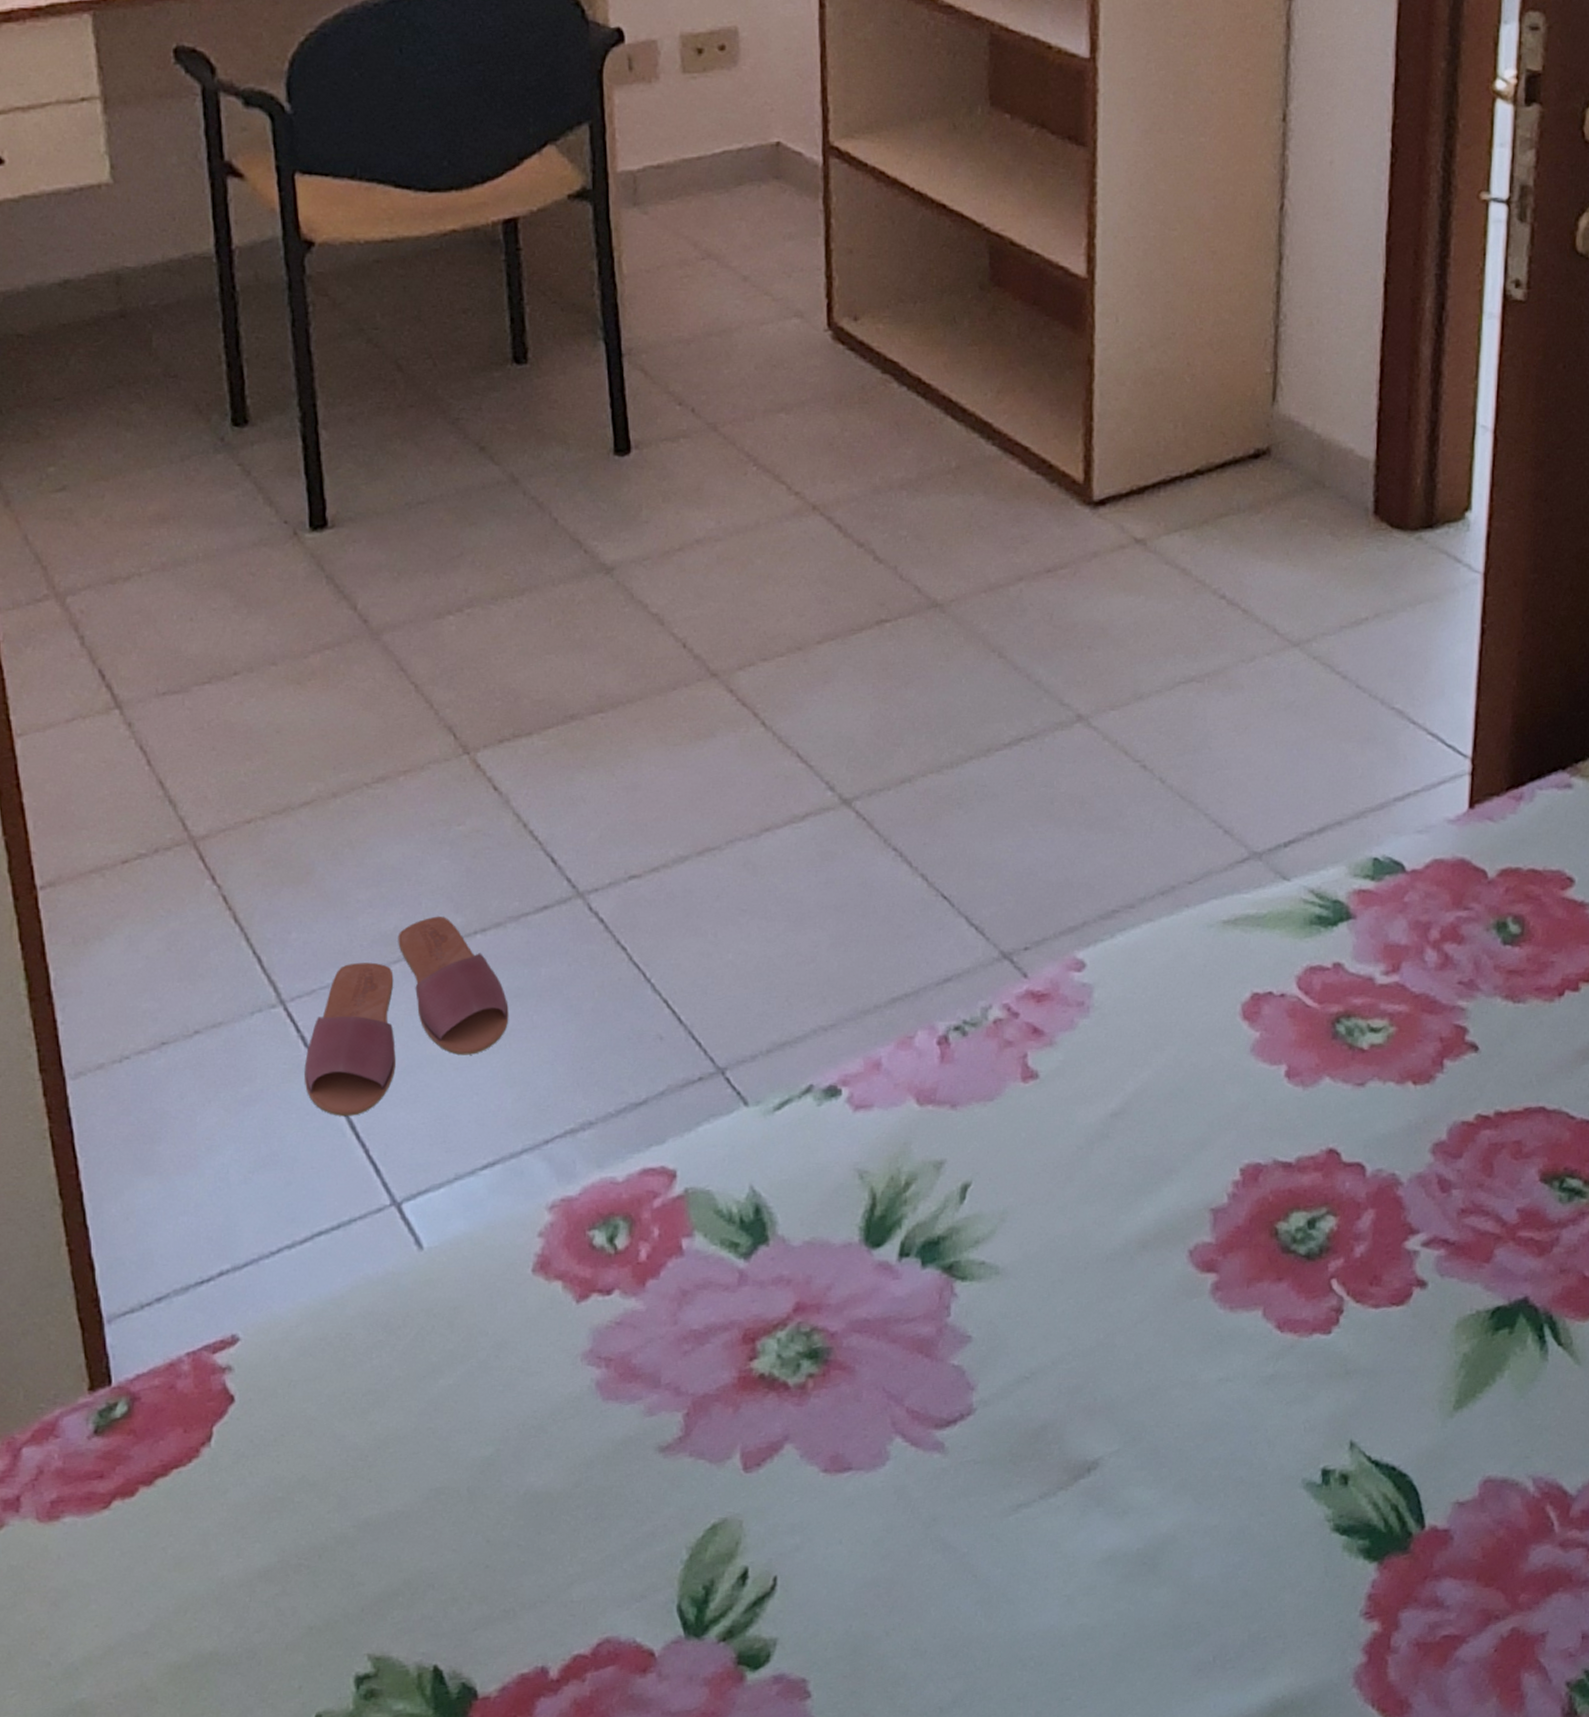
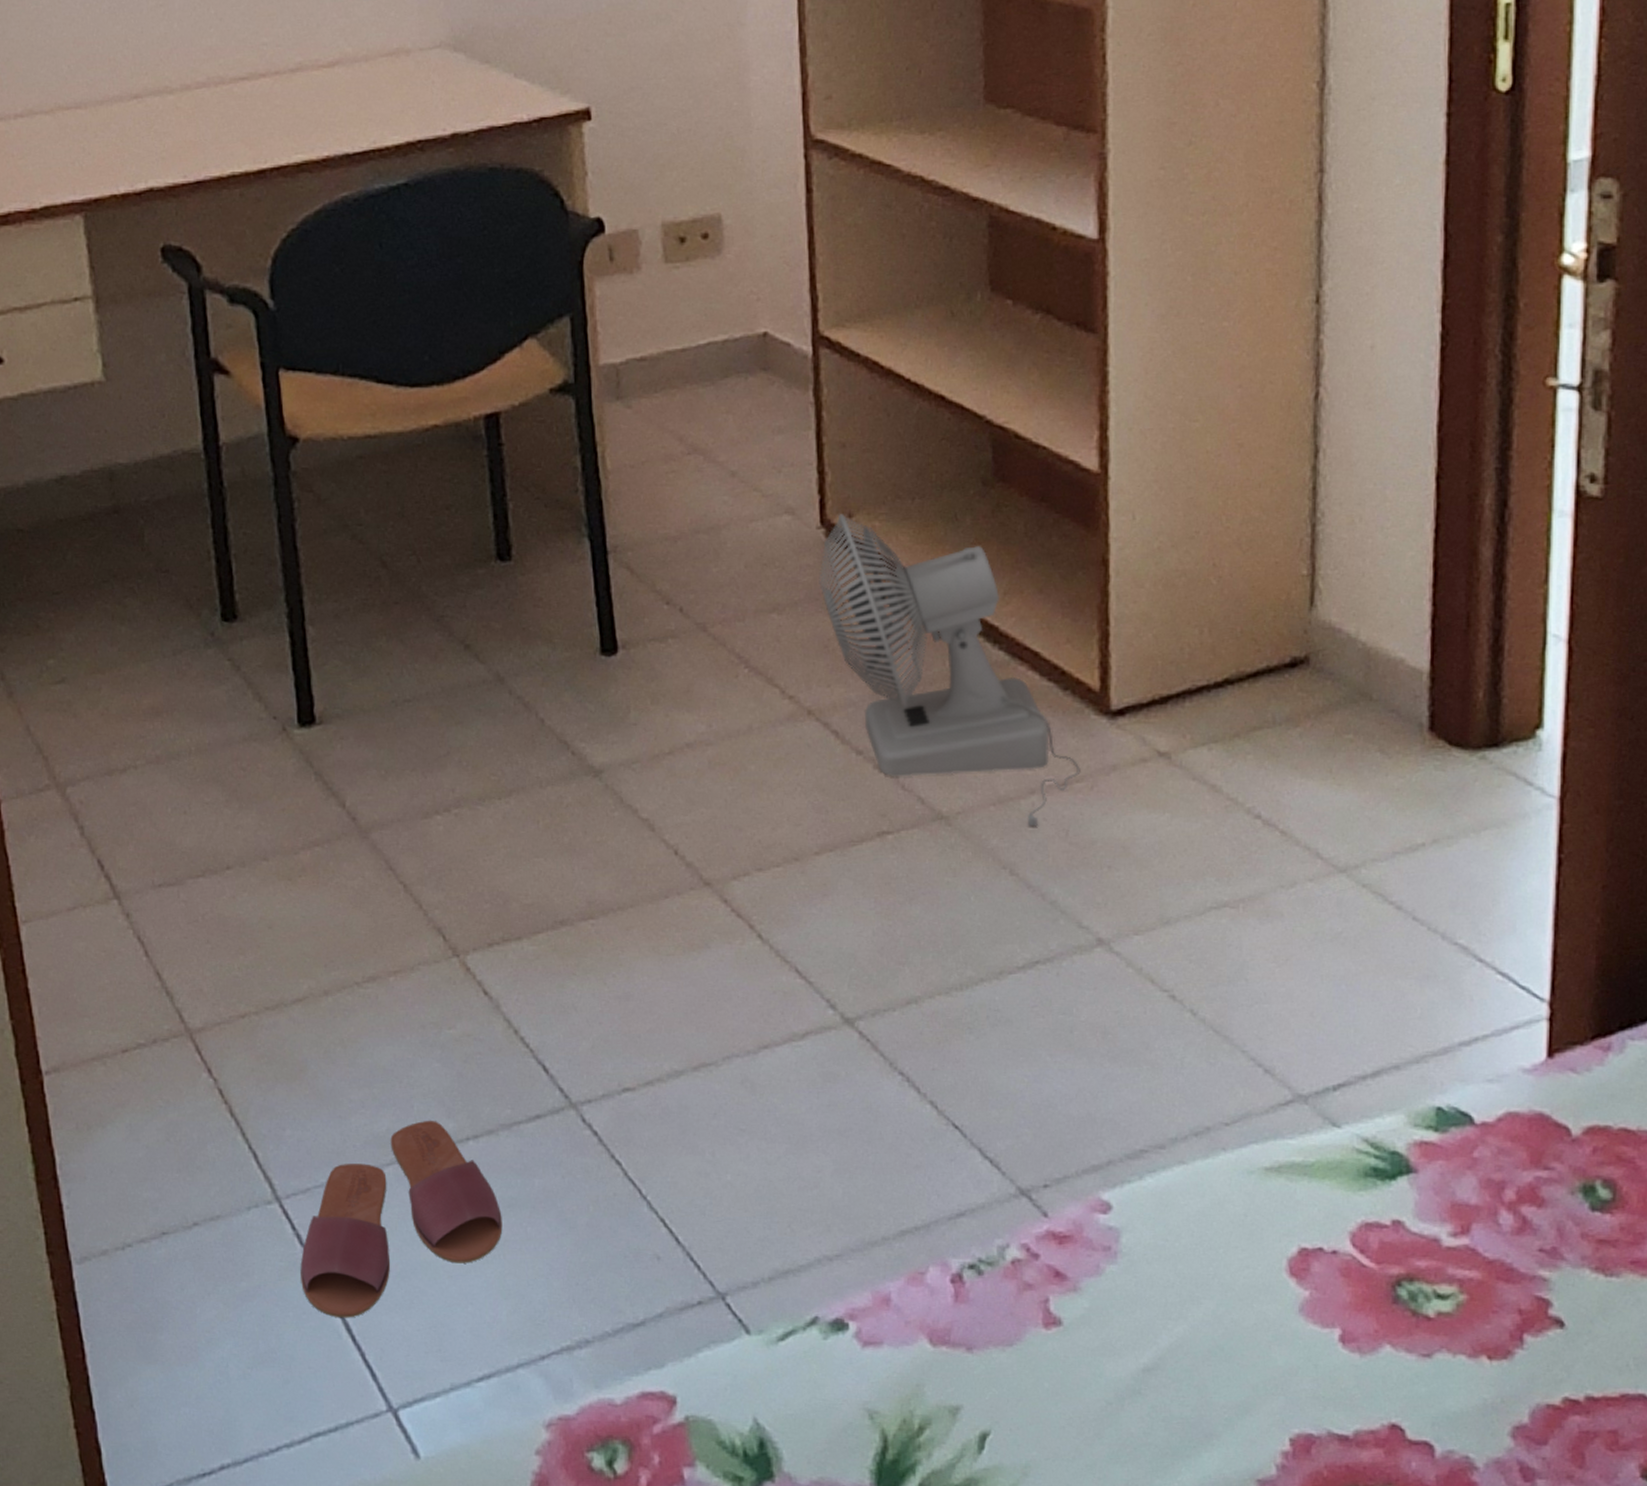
fan: none [825,317,1065,612] -> present [819,514,1081,827]

